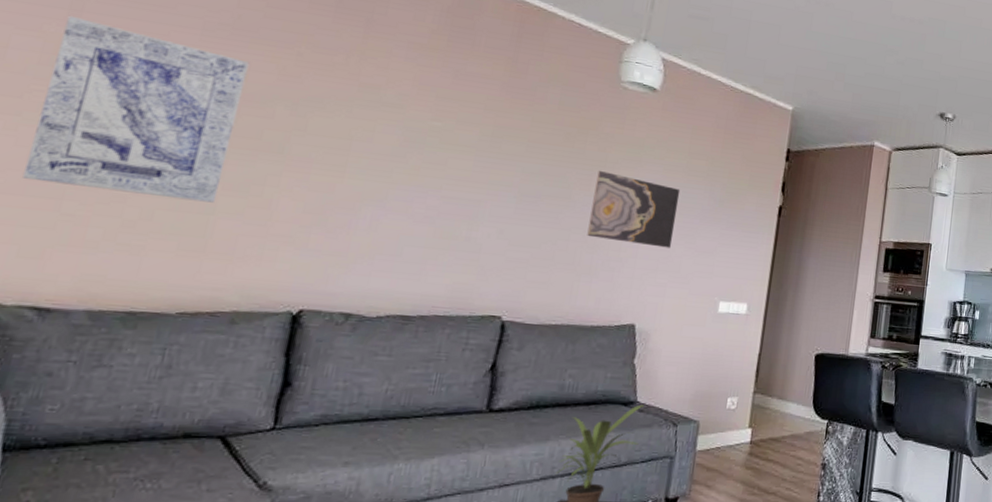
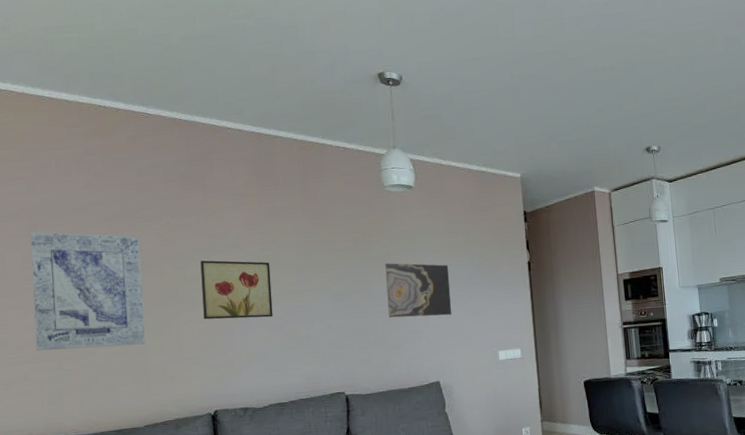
wall art: none [318,112,439,204] -> present [200,260,273,320]

